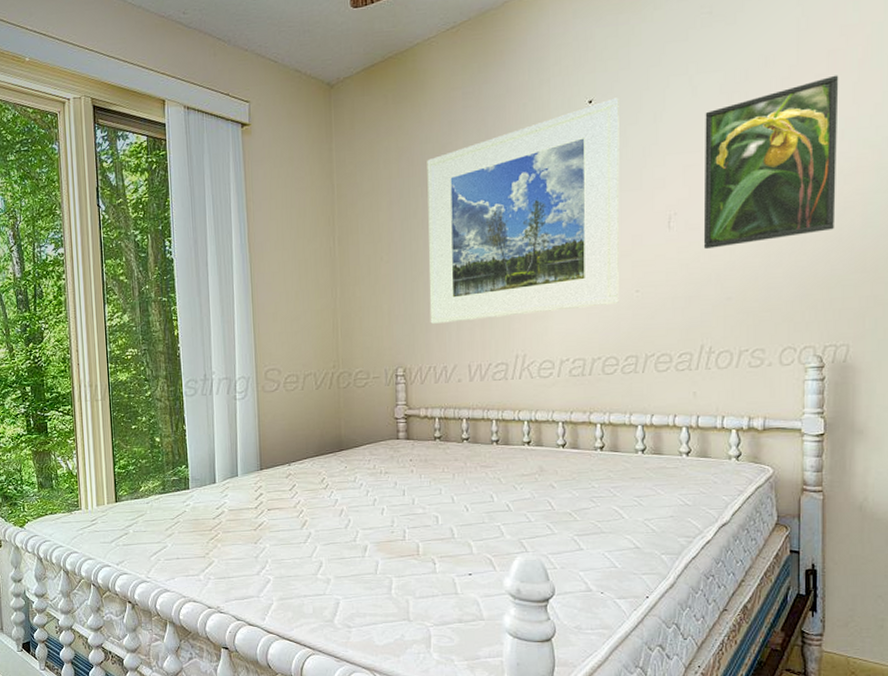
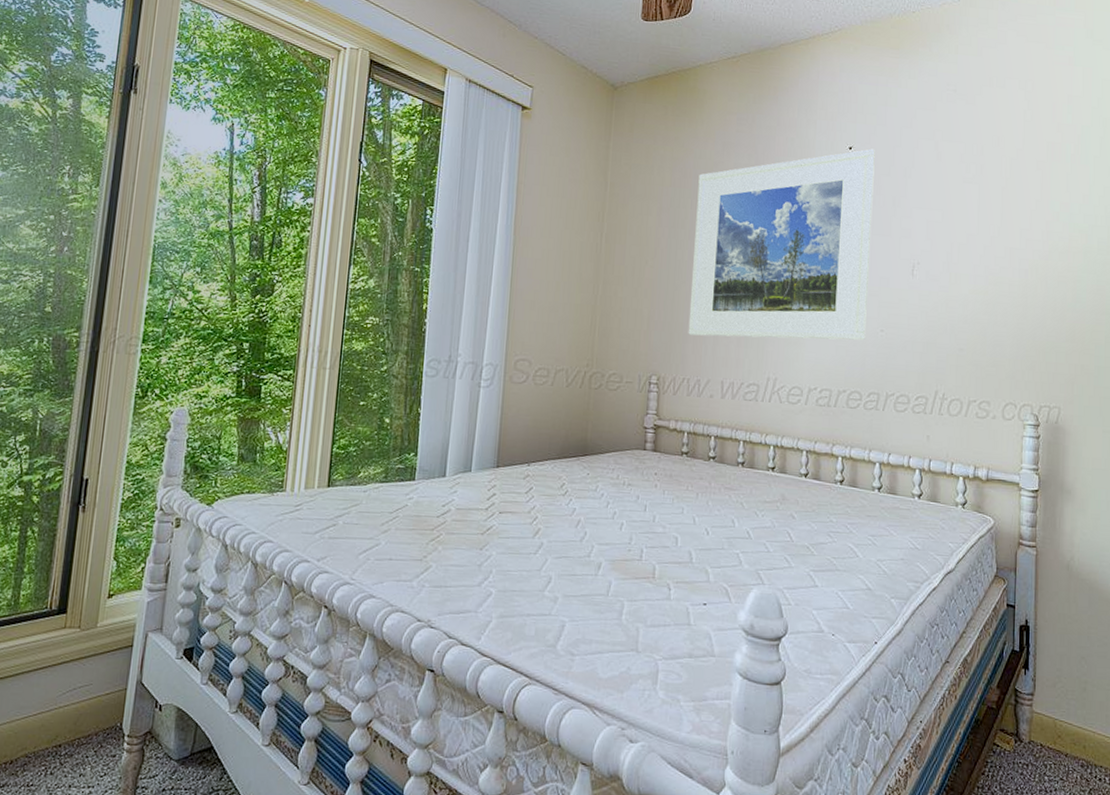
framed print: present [703,75,839,250] -> none [941,164,1056,301]

